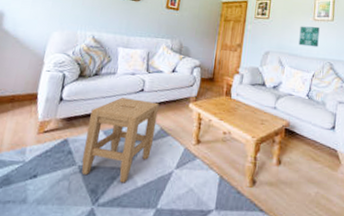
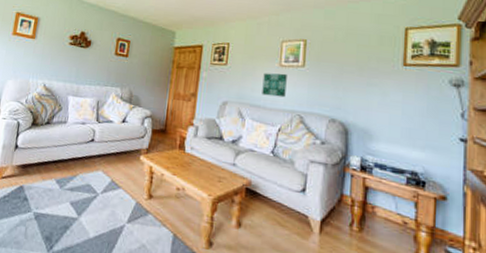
stool: present [81,97,159,183] -> none [36,147,110,233]

